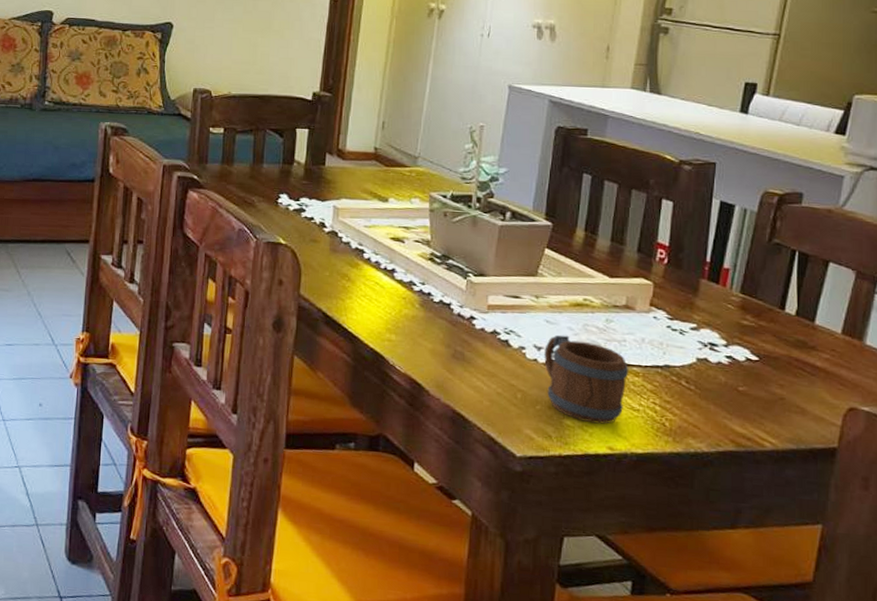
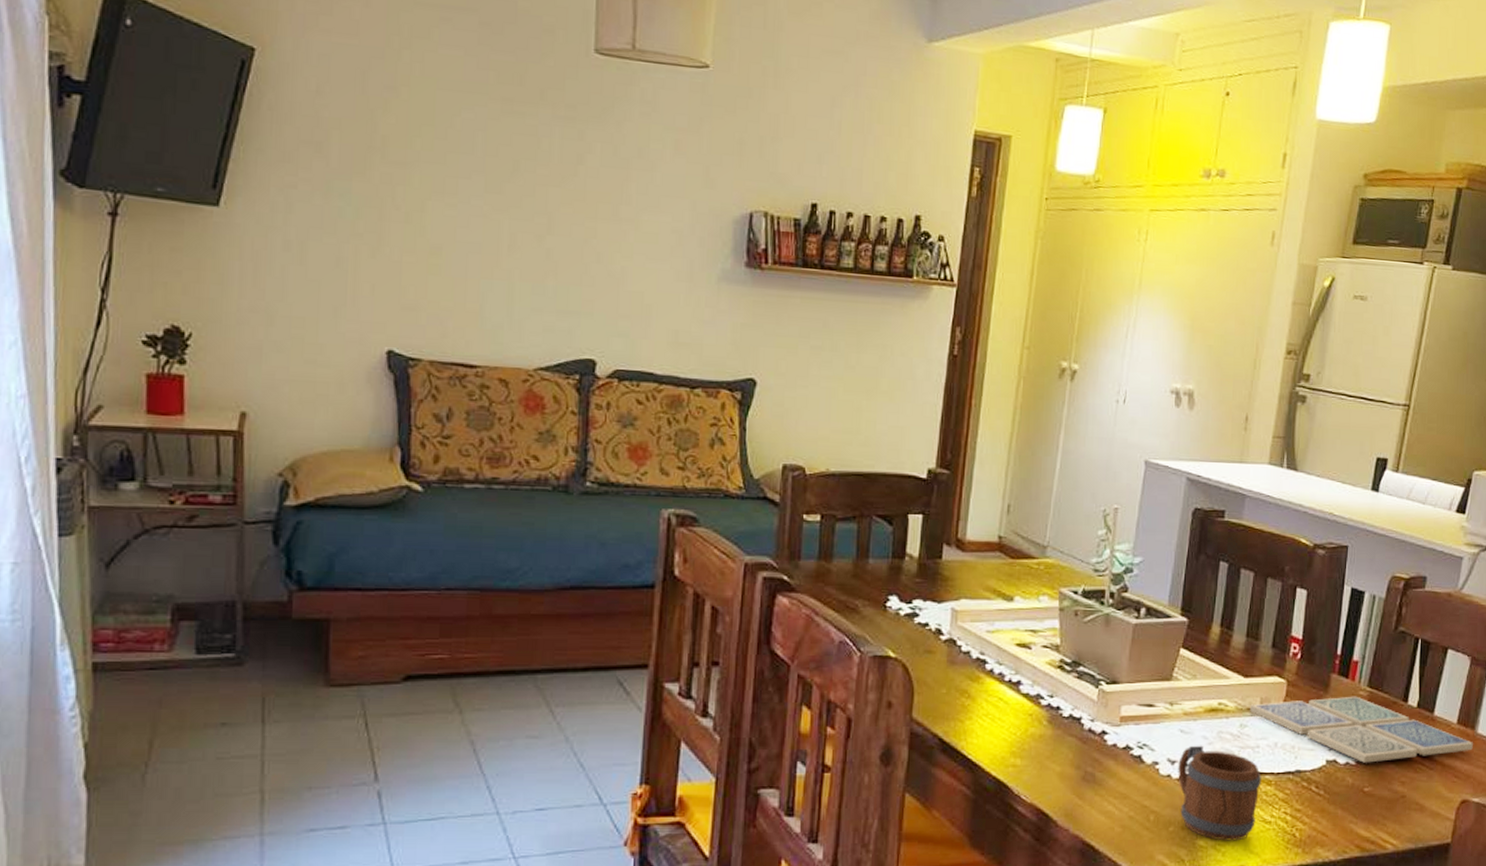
drink coaster: none [616,300,861,364] -> present [1250,696,1473,763]

